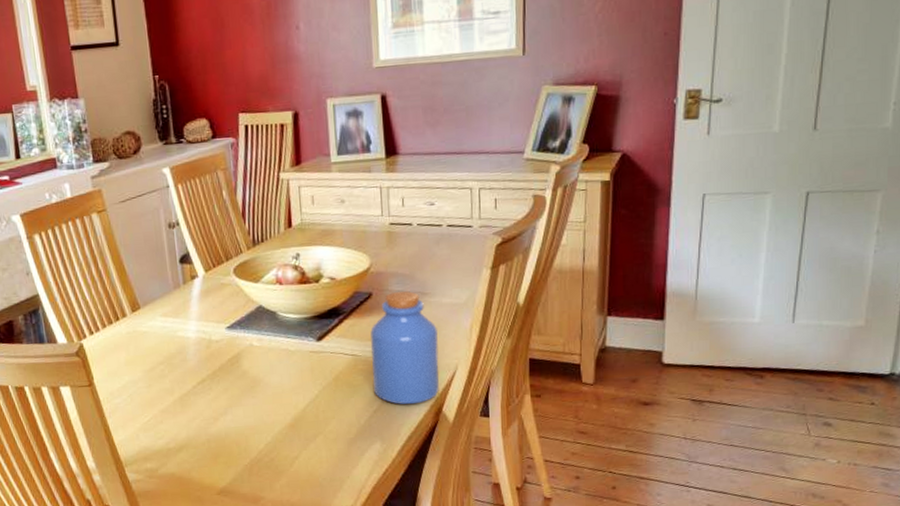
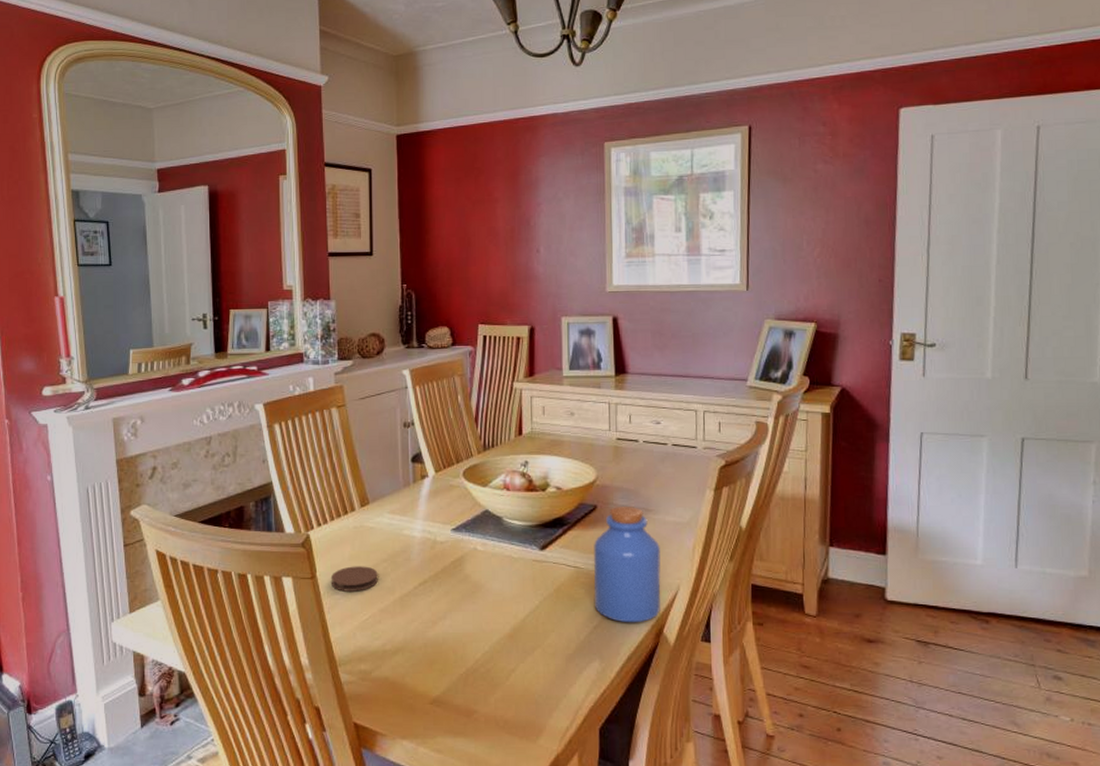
coaster: none [108,370,156,396] -> present [330,566,378,592]

